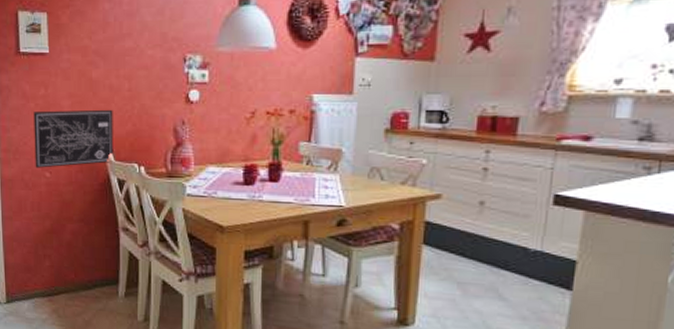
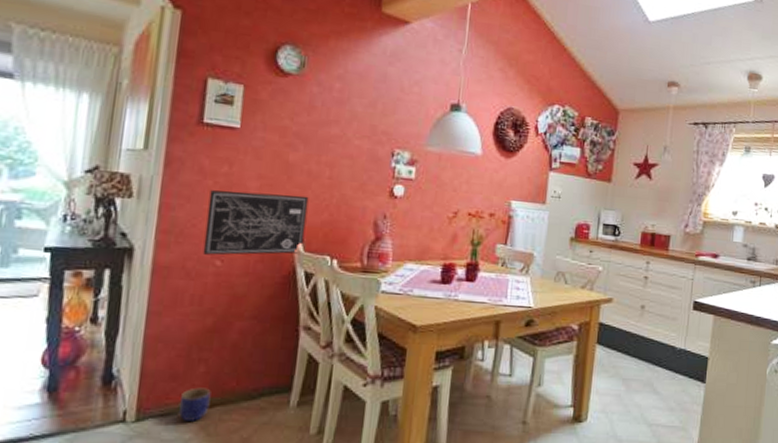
planter: none [35,278,57,305] -> present [178,387,211,421]

